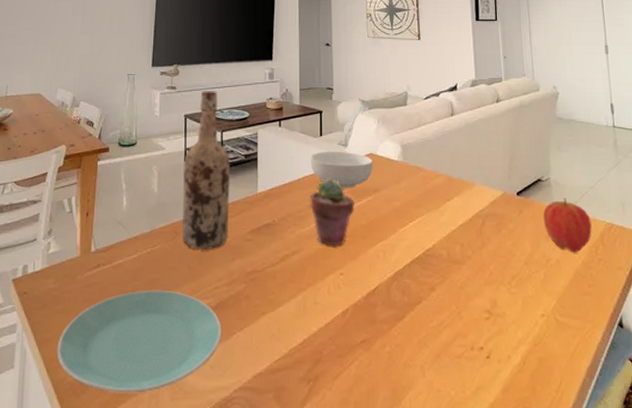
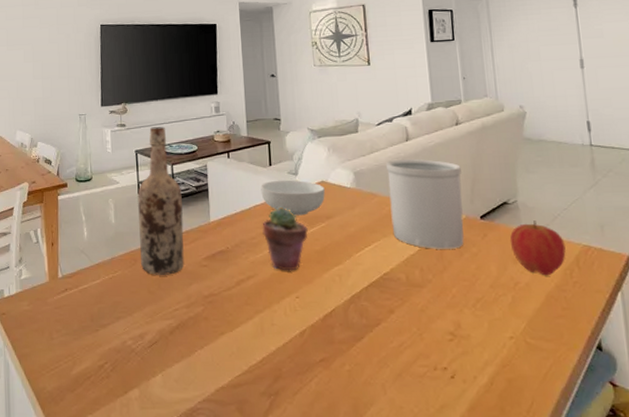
plate: present [56,290,221,394] -> none [35,311,184,402]
utensil holder: none [431,133,502,225] -> present [385,159,464,249]

